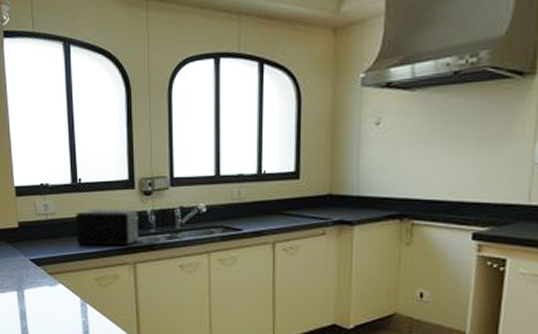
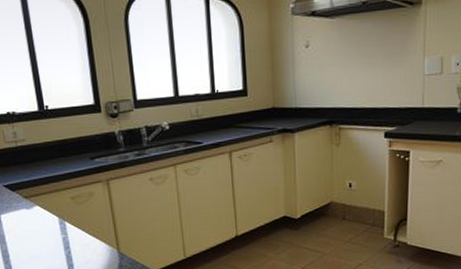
toaster: present [76,210,139,247] -> none [46,131,109,168]

